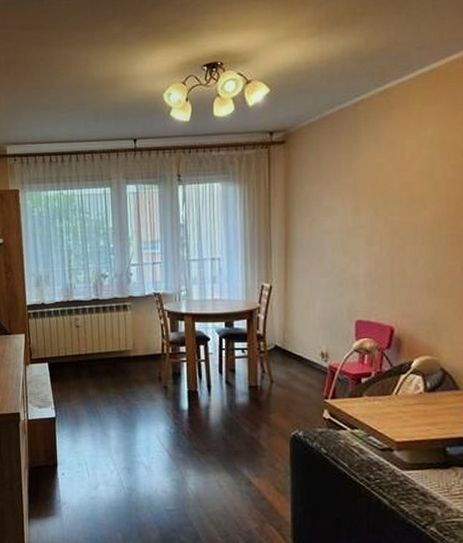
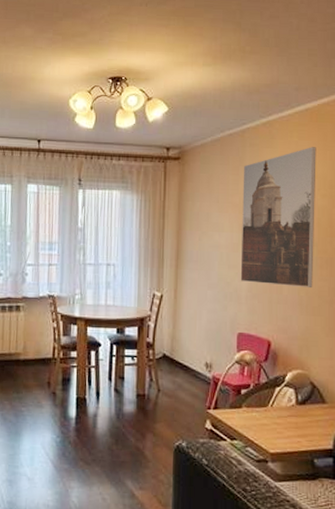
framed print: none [357,112,445,269] -> present [240,147,316,289]

